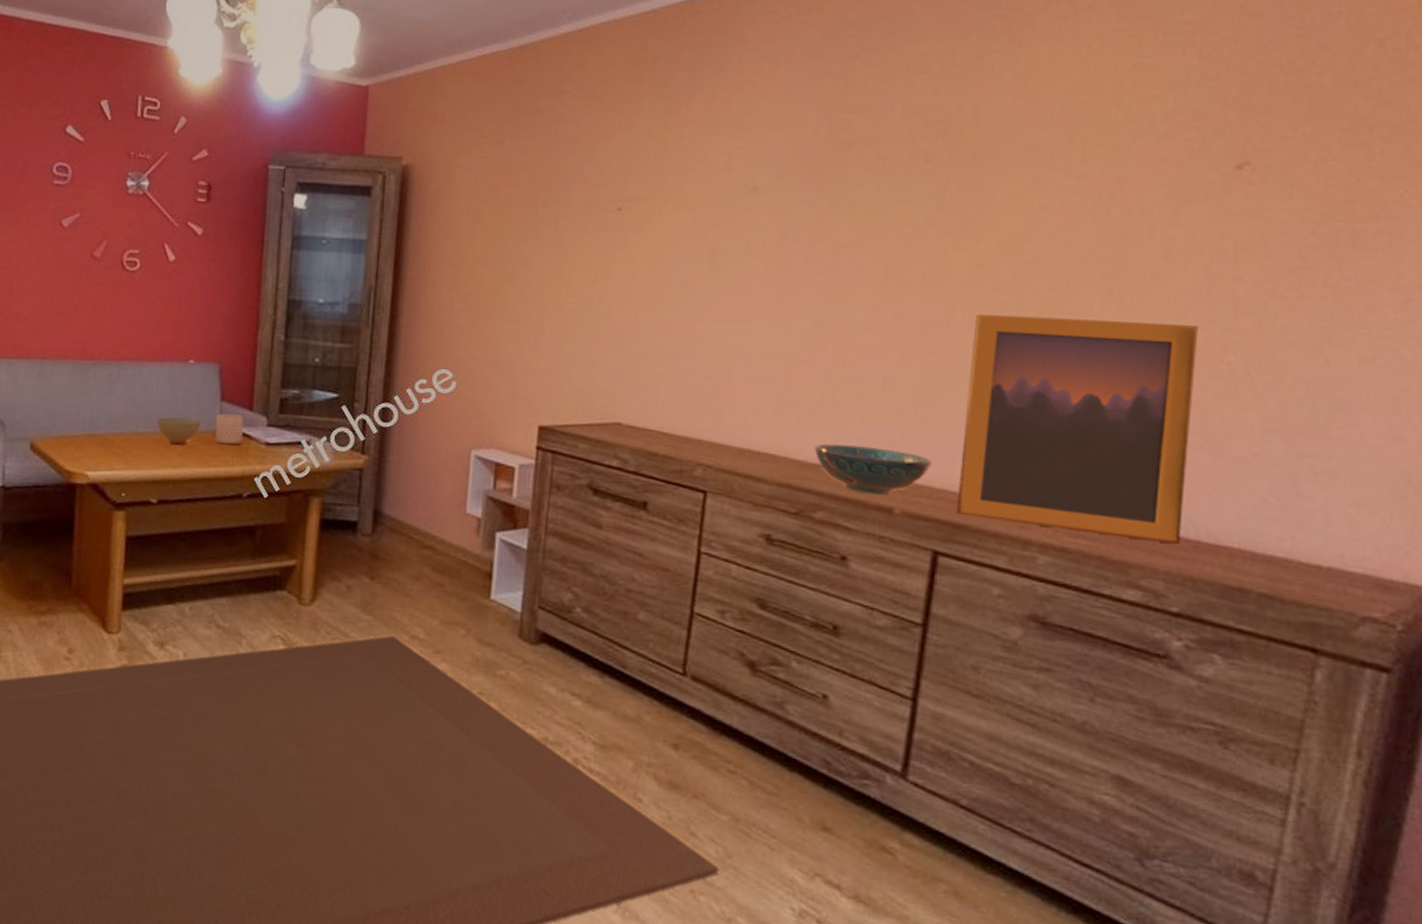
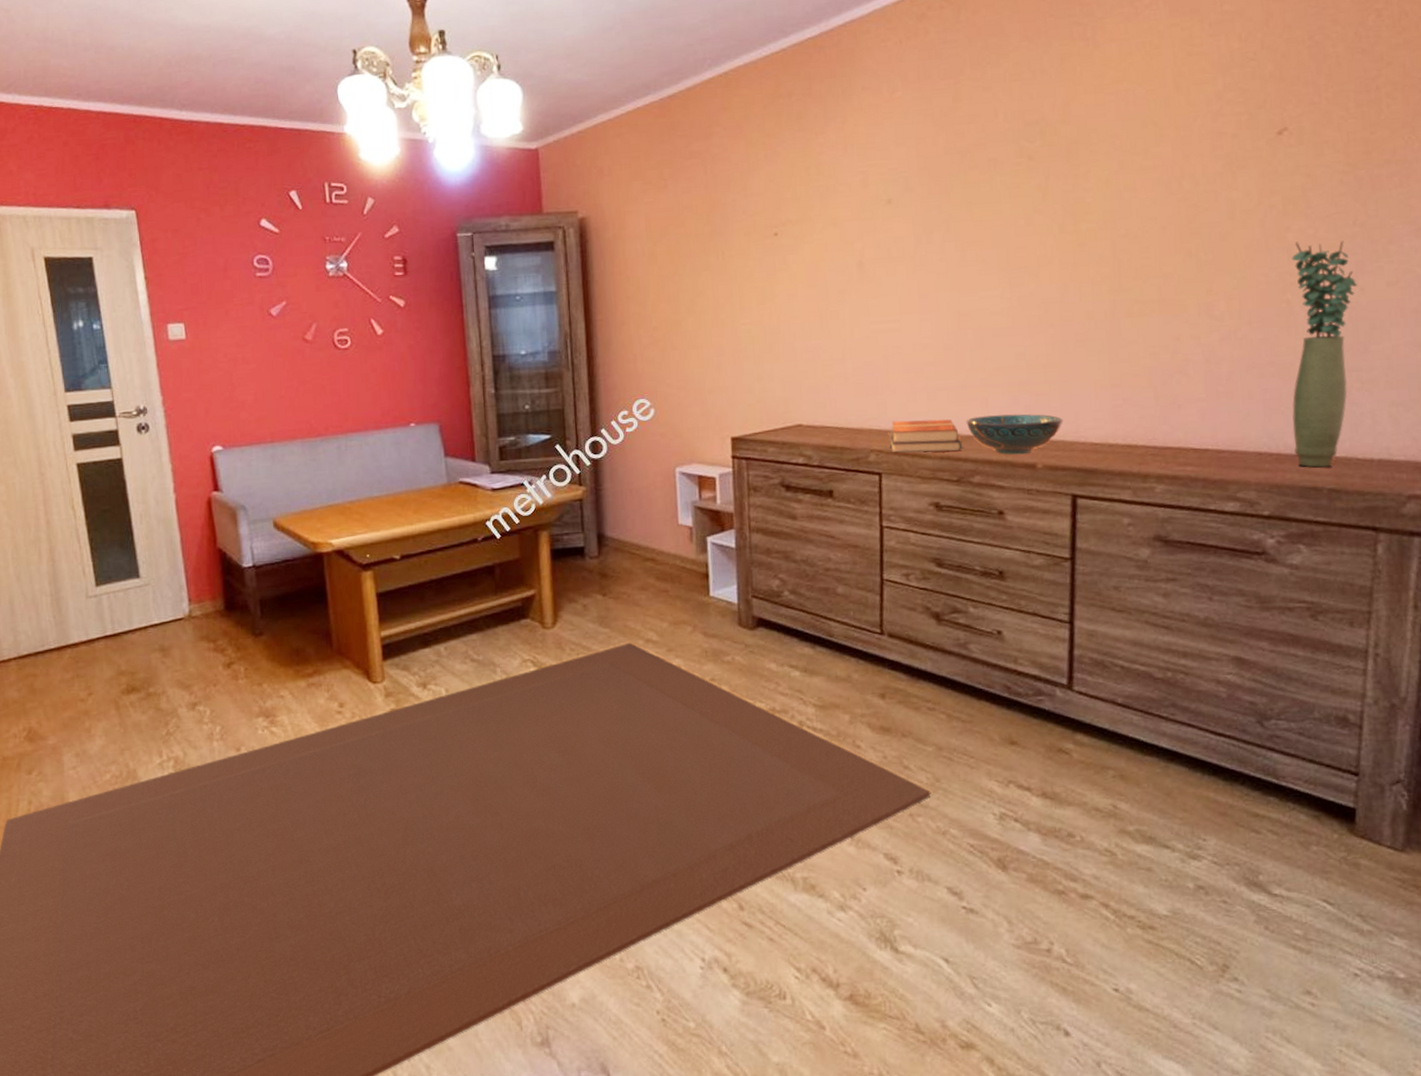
bowl: present [156,416,201,445] -> none [388,476,430,503]
mug: present [215,413,244,446] -> none [442,466,470,497]
books: none [721,434,806,480] -> present [889,419,962,453]
picture frame: present [957,313,1198,545] -> none [1084,272,1265,461]
vase: none [1219,295,1322,567] -> present [1291,241,1358,468]

